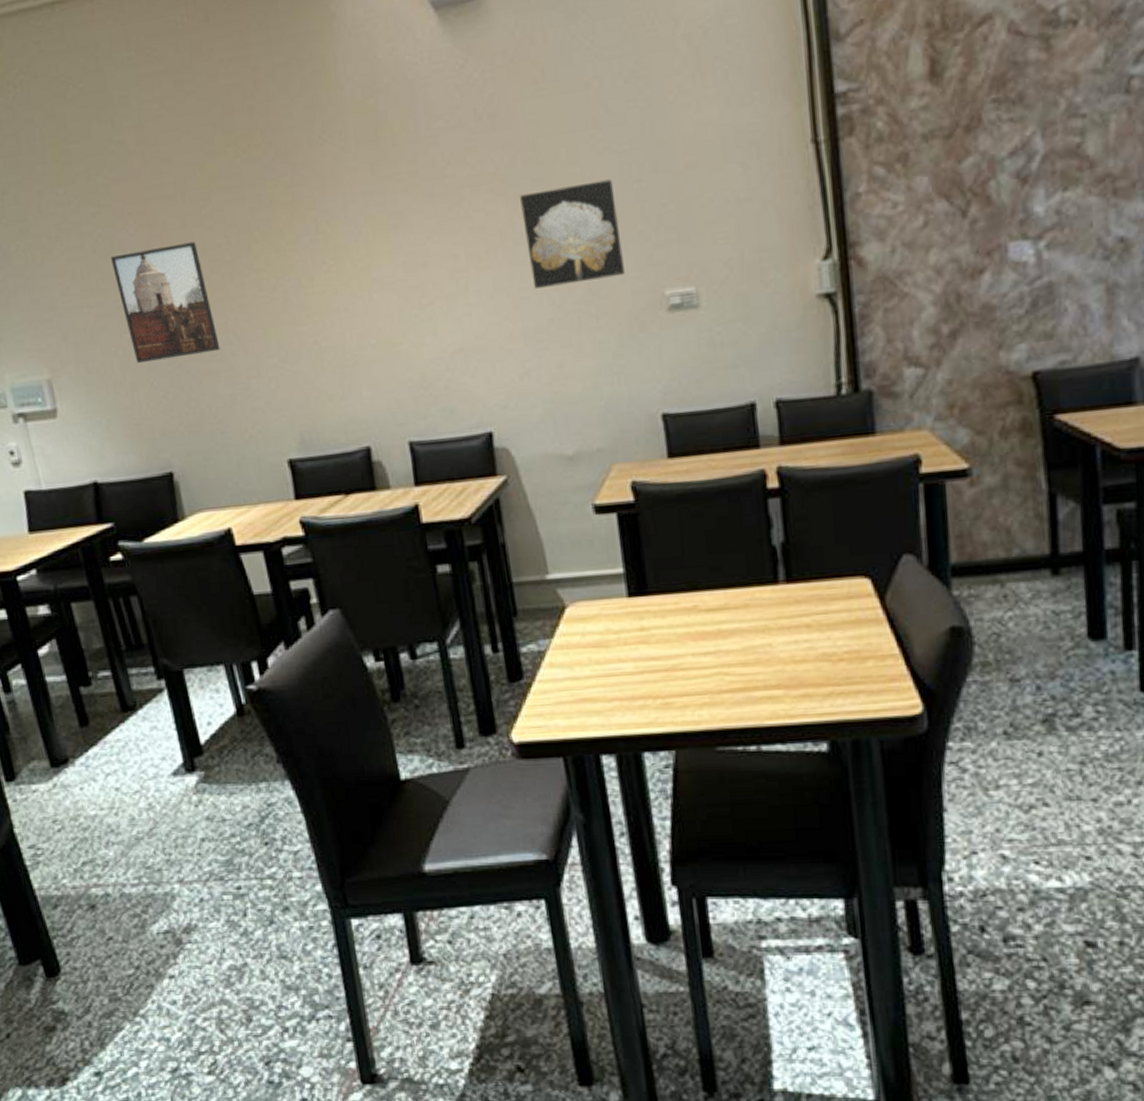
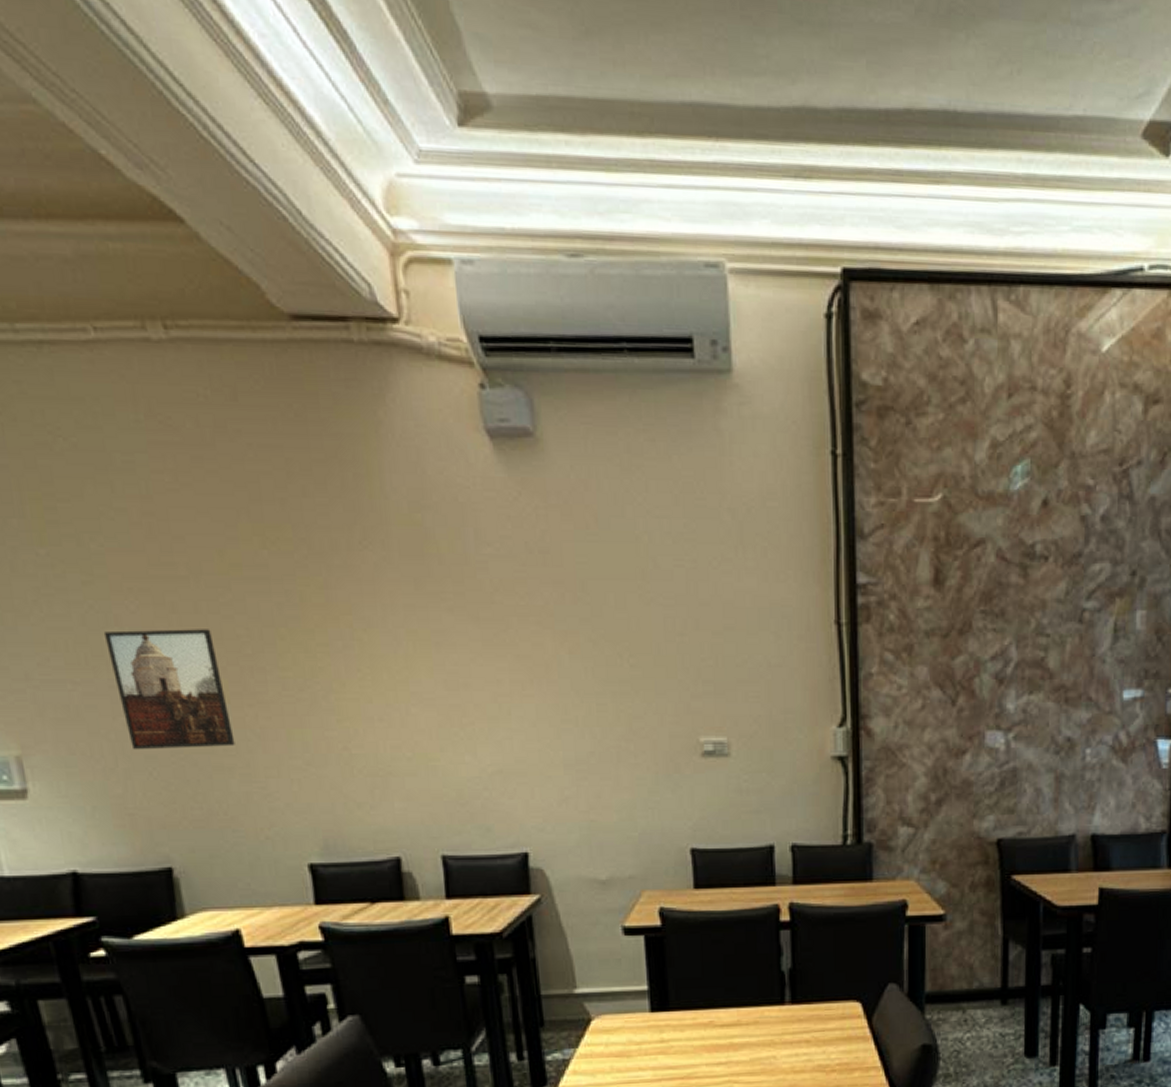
wall art: present [520,179,624,289] -> none [567,629,663,721]

